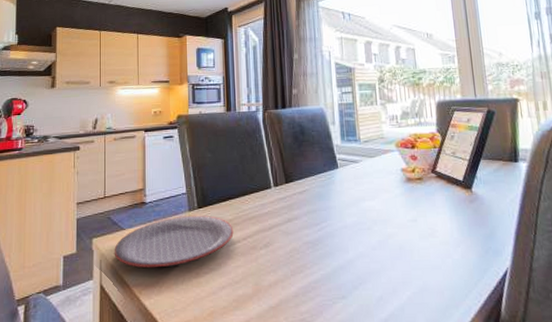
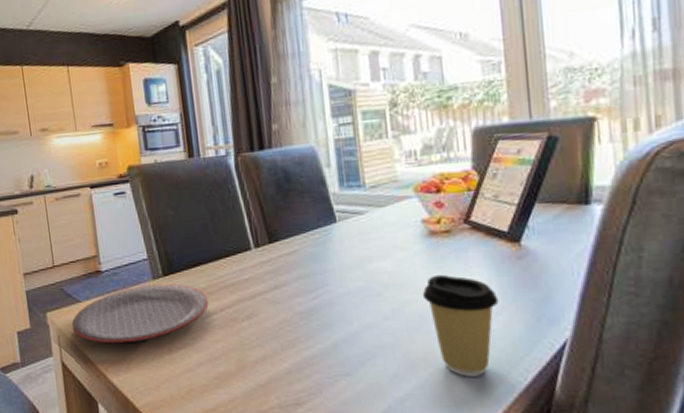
coffee cup: none [401,213,458,299] -> present [422,274,499,377]

